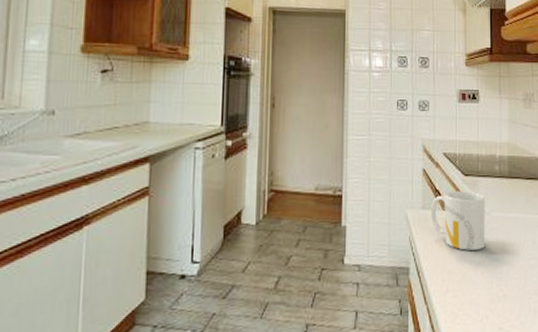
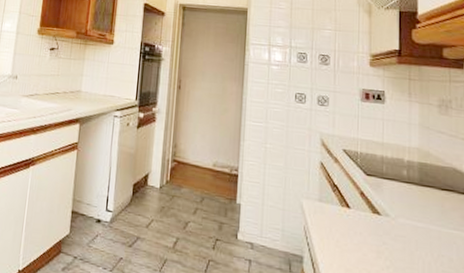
mug: present [430,190,485,251] -> none [327,188,390,255]

